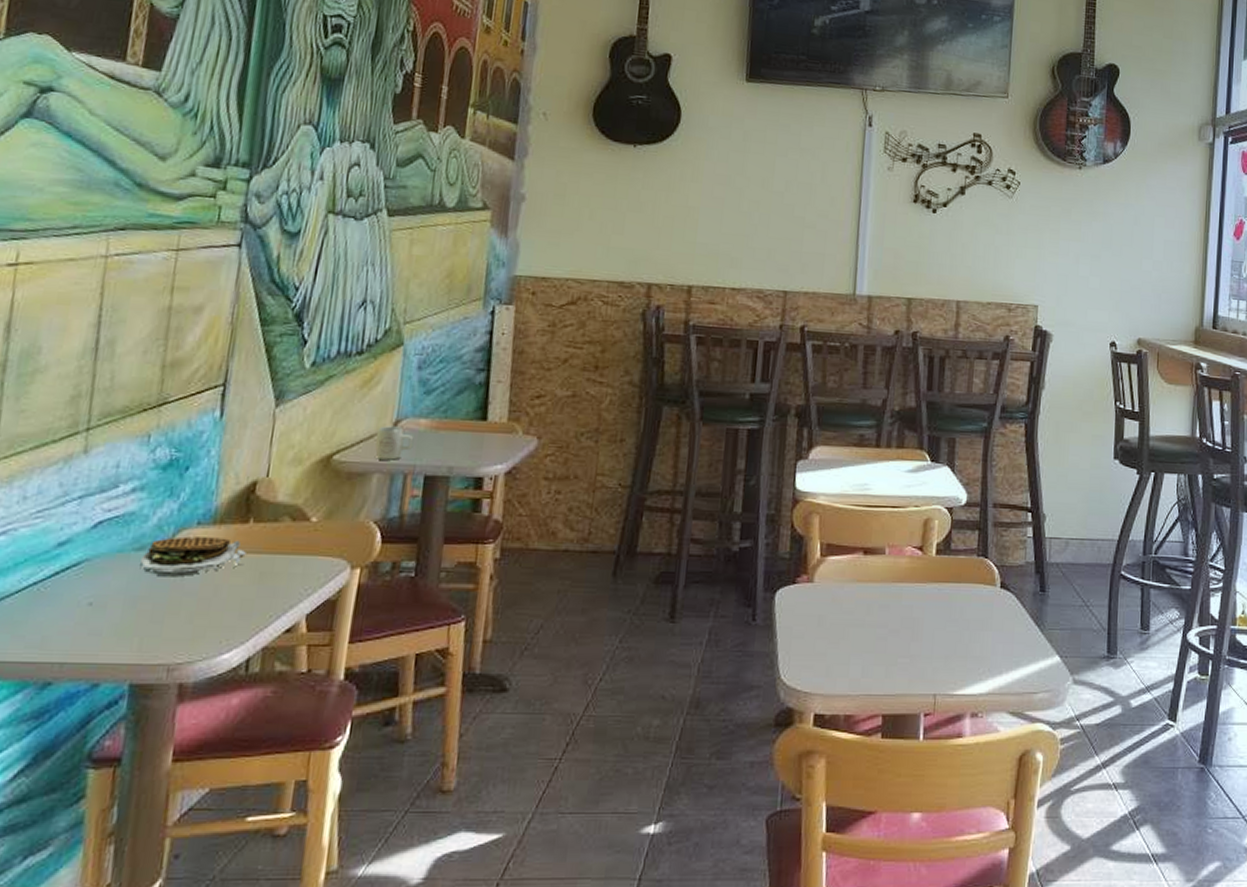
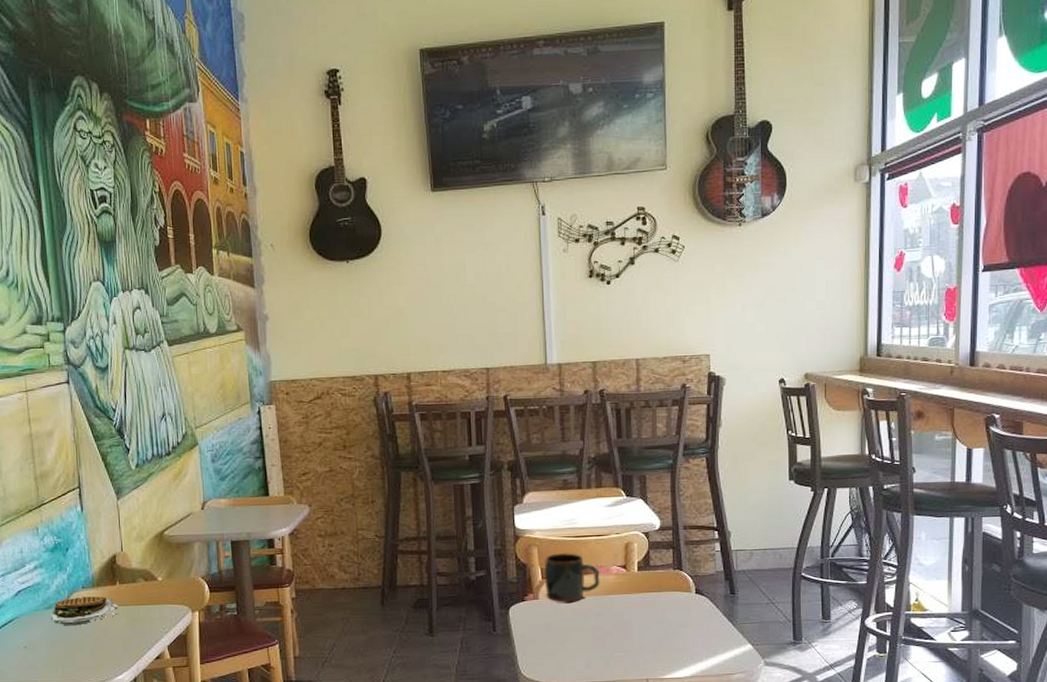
mug: present [375,426,414,460] -> none [192,506,219,532]
mug: none [822,524,891,589] -> present [544,552,600,603]

